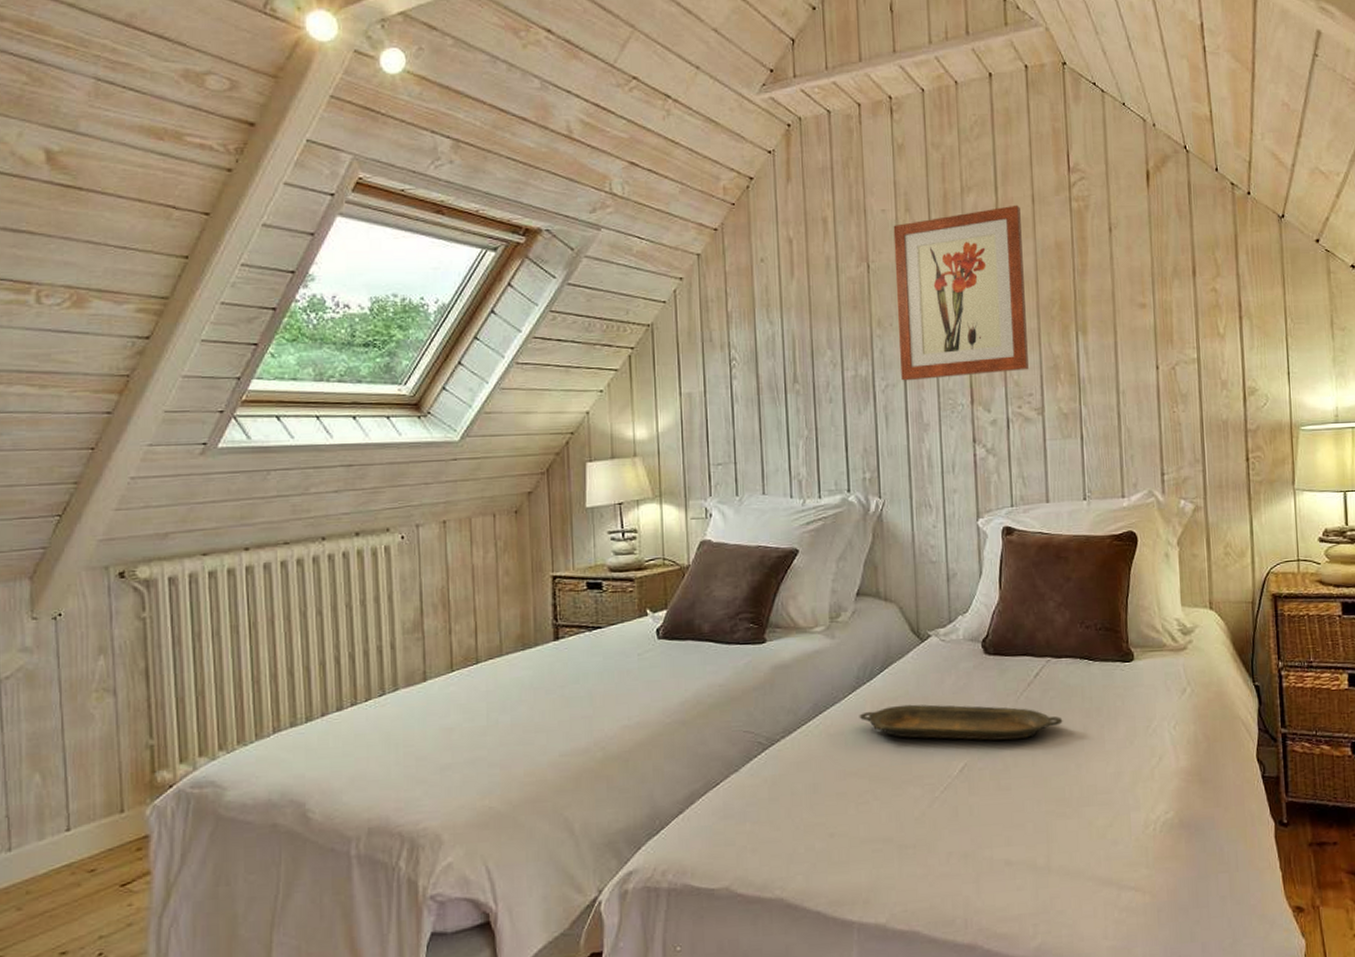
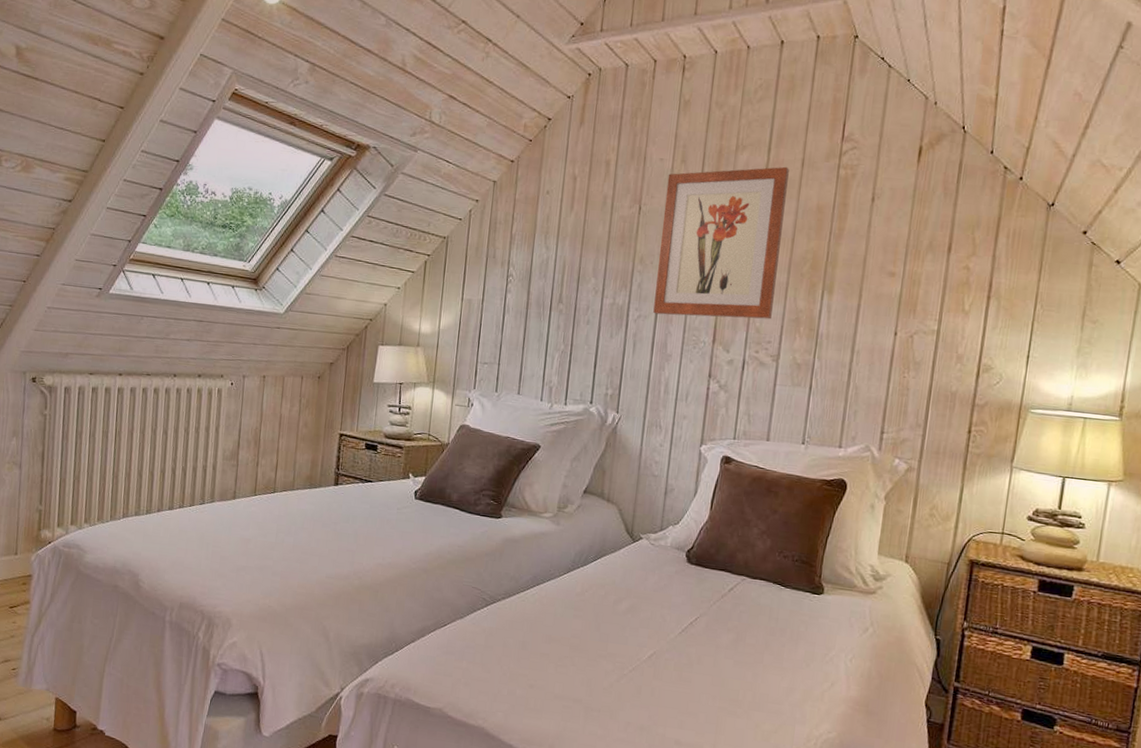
serving tray: present [859,704,1063,741] -> none [569,591,748,642]

